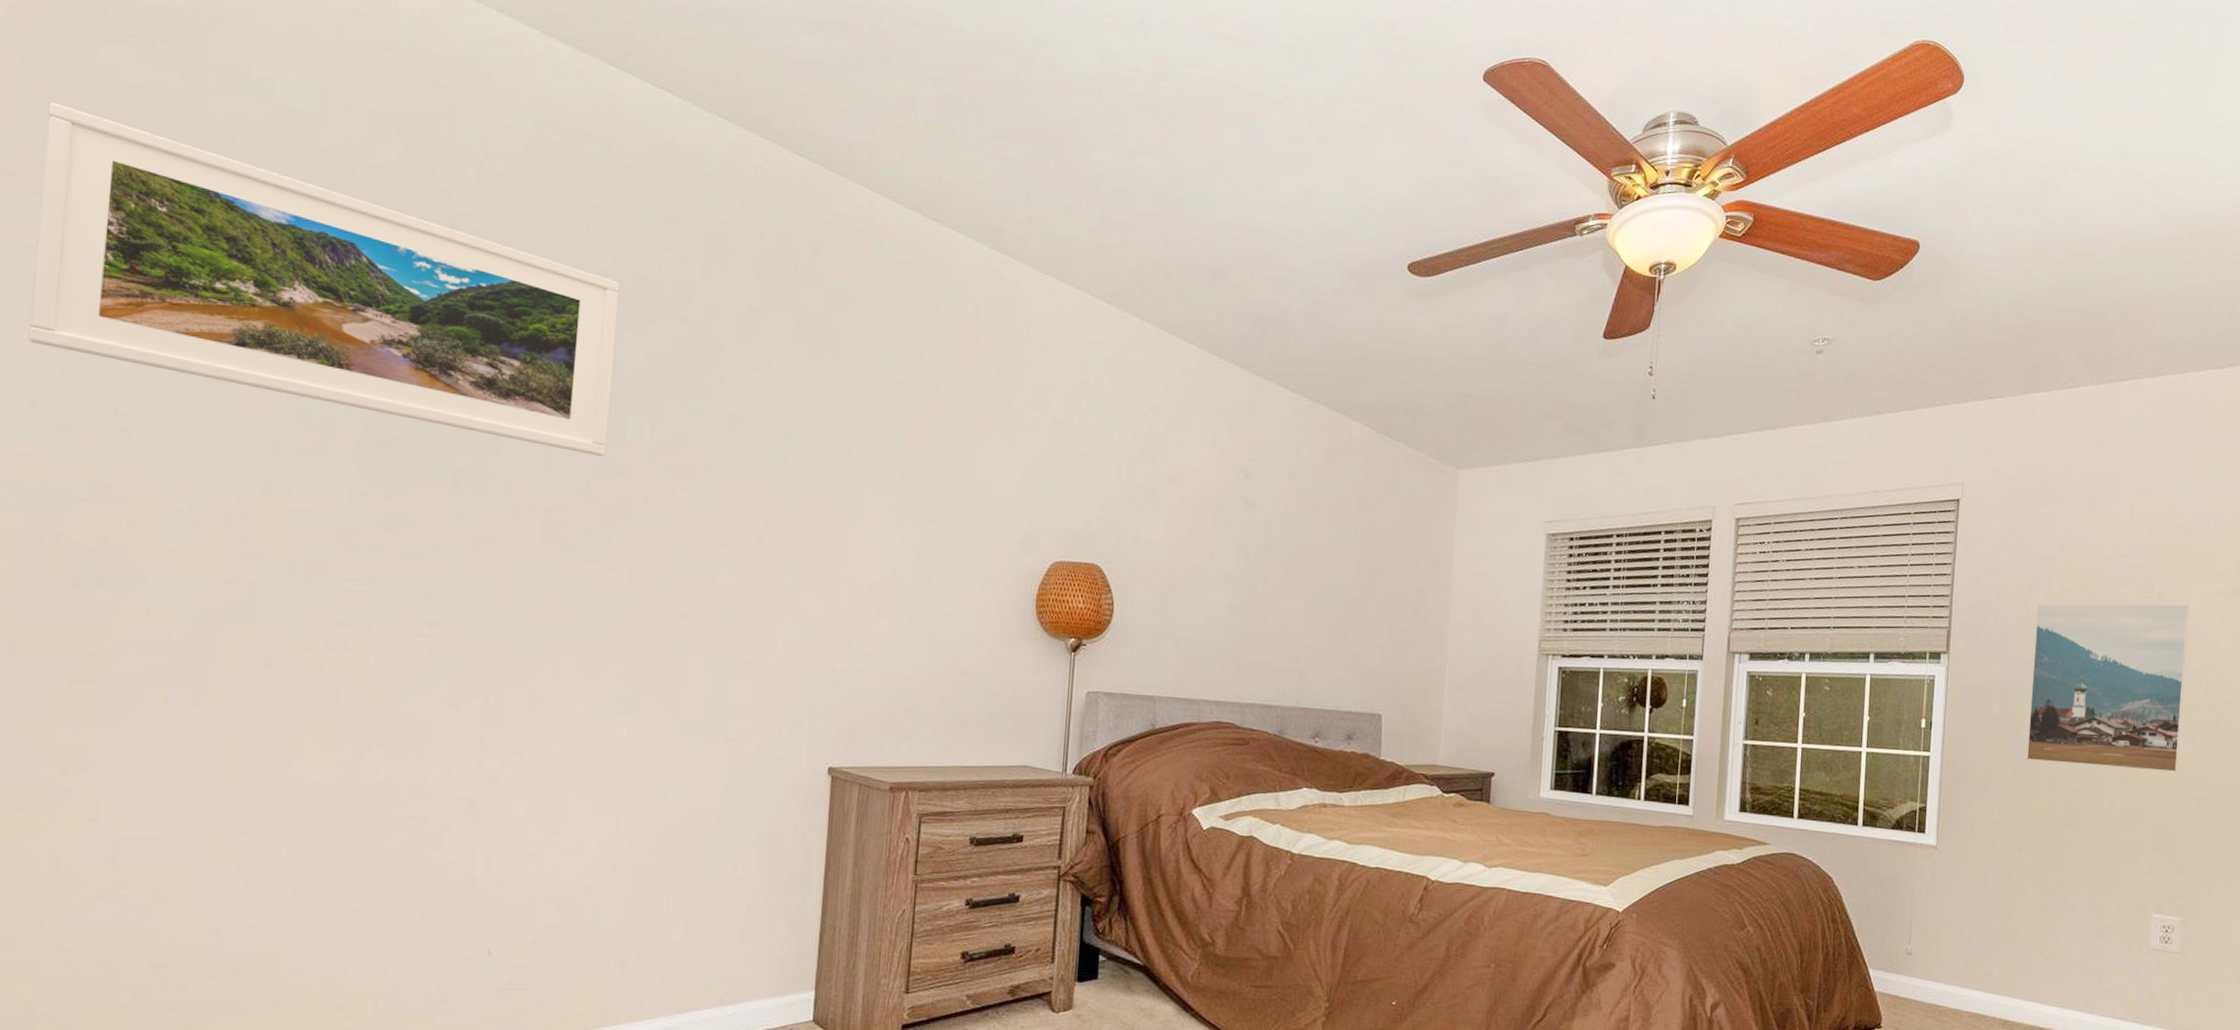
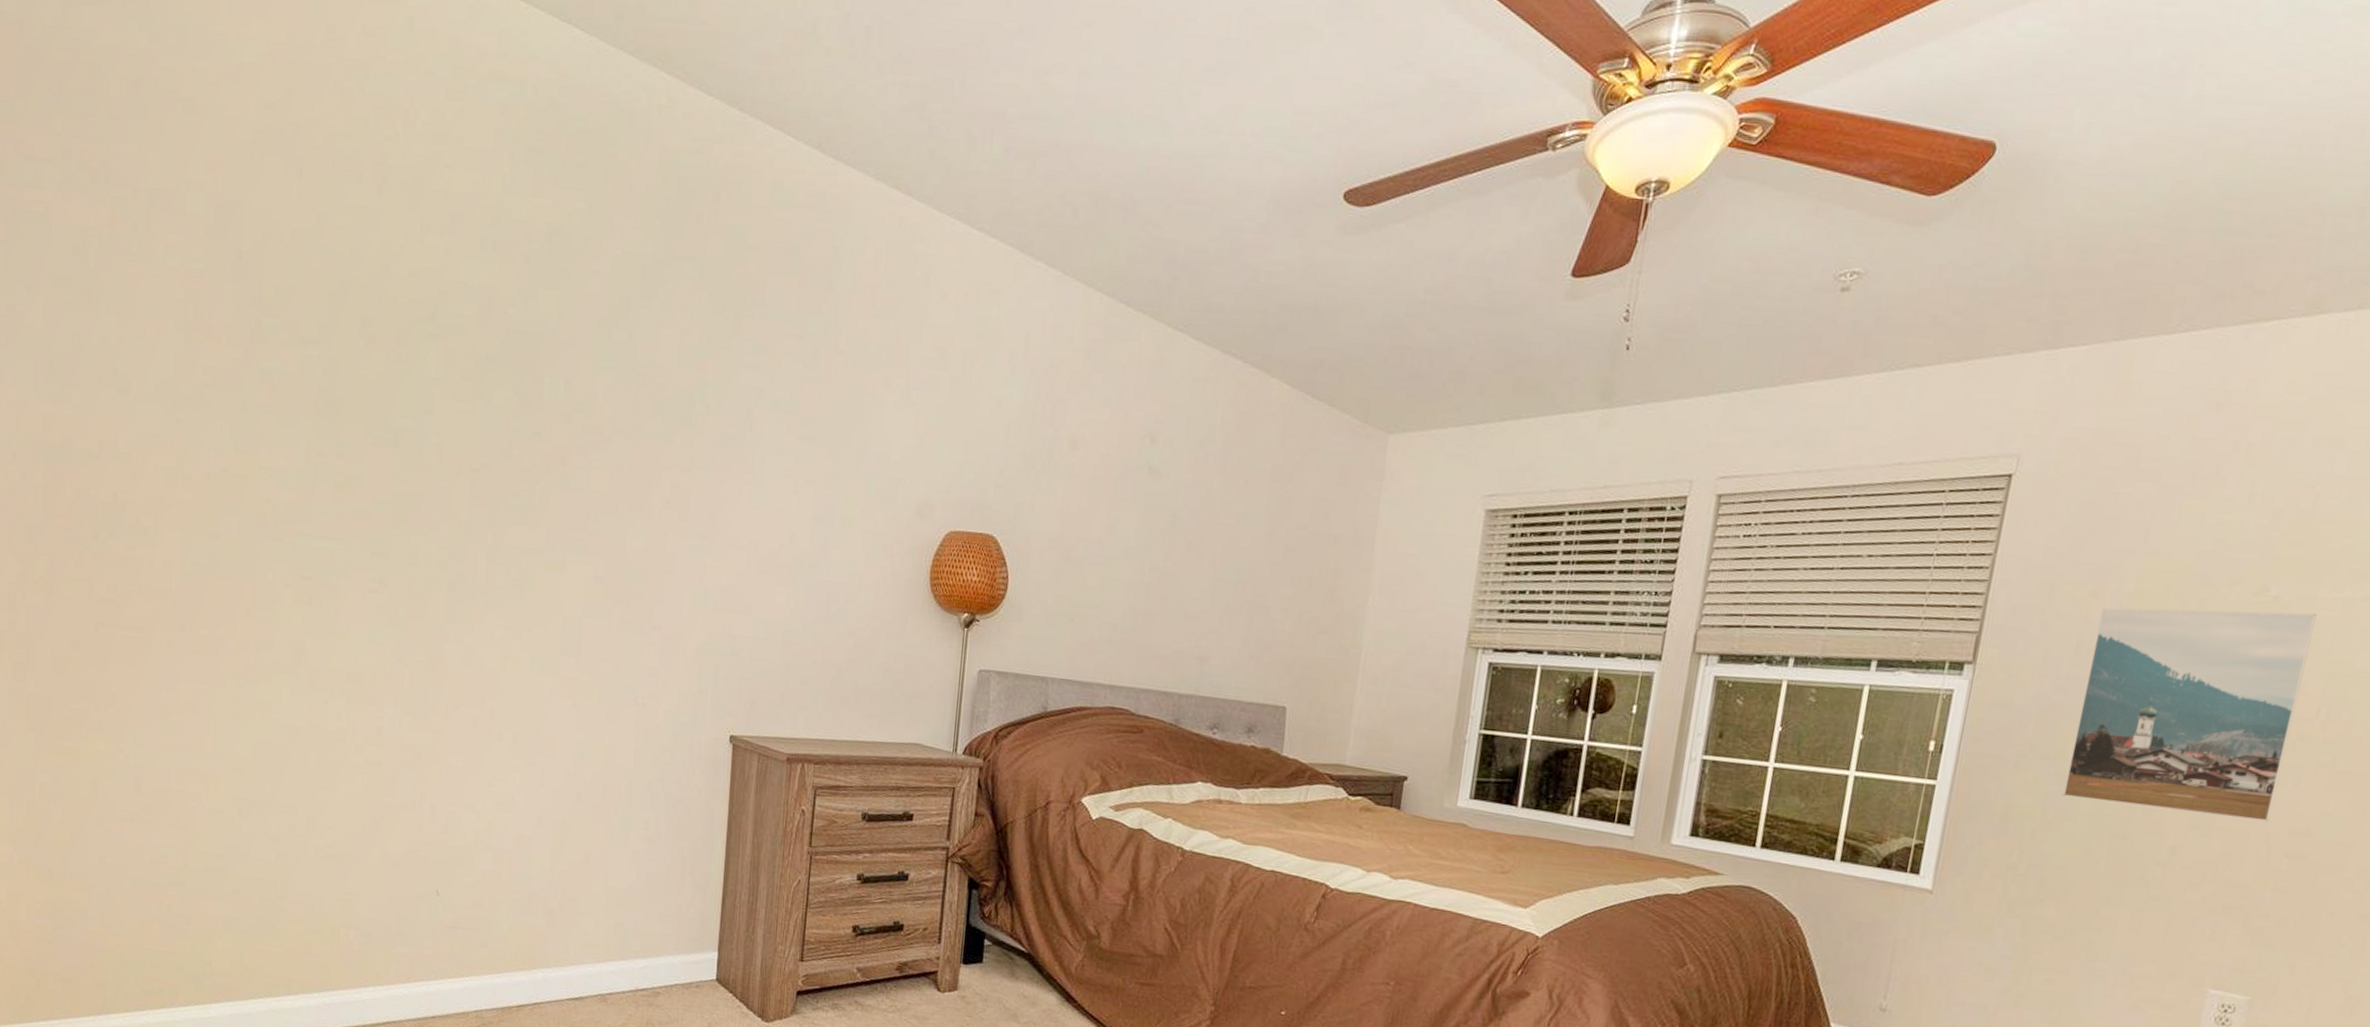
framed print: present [28,101,620,457] -> none [43,68,535,417]

